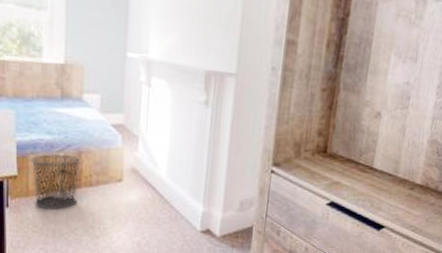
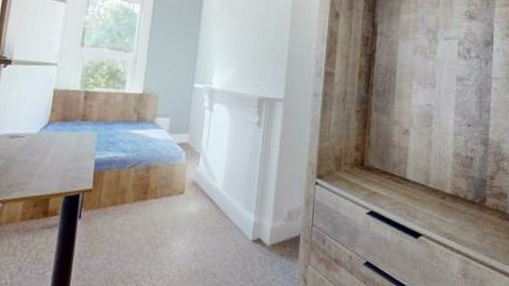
waste bin: present [30,153,81,210] -> none [104,169,149,221]

